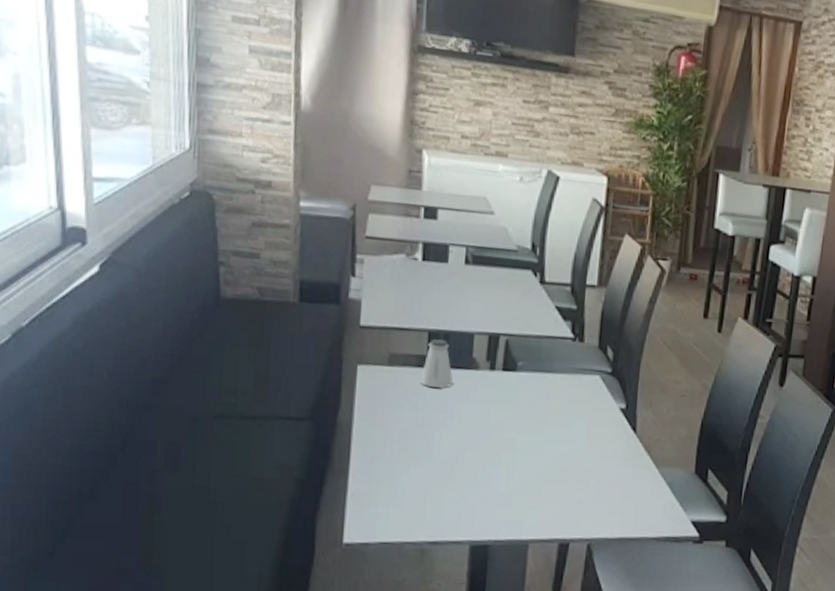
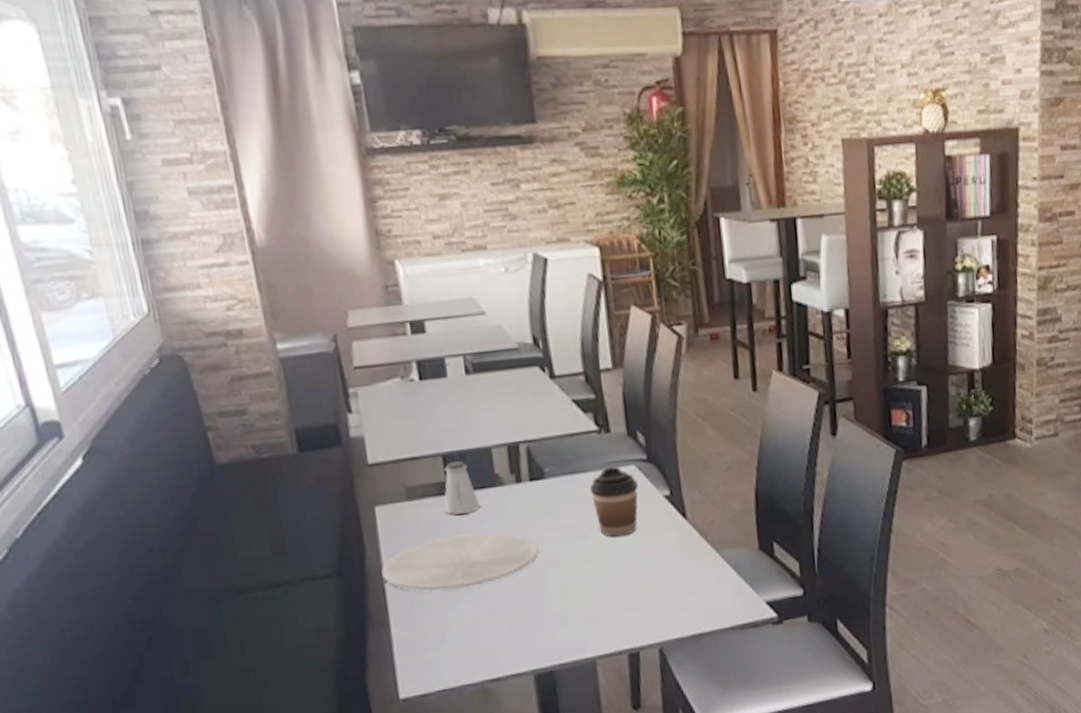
plate: none [351,405,497,456] -> present [381,532,538,592]
coffee cup: none [555,373,599,437] -> present [590,467,638,537]

